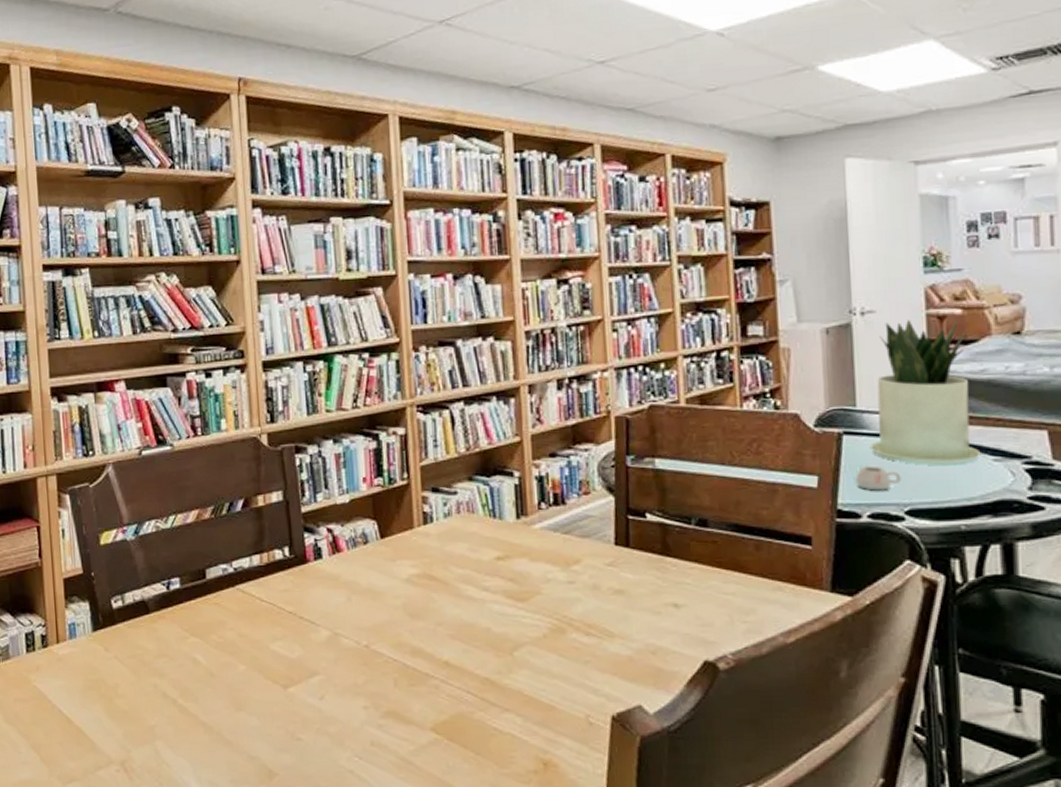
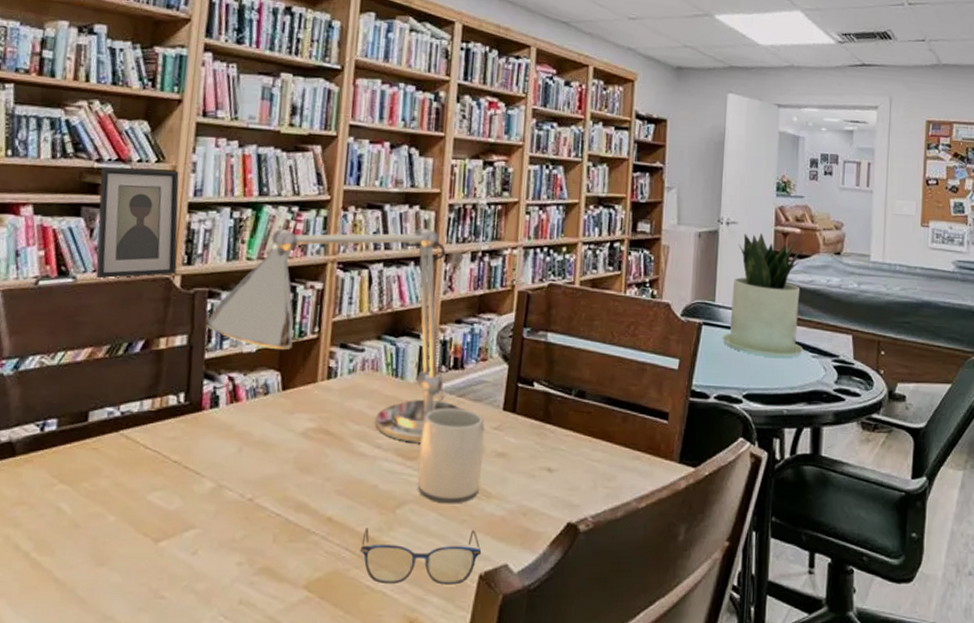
picture frame: none [178,331,262,444] -> present [96,167,179,279]
desk lamp: none [296,359,573,584] -> present [204,227,466,443]
glasses: none [481,670,611,727] -> present [360,528,482,585]
mug: none [528,546,600,644] -> present [417,408,485,503]
cup: present [855,465,901,491] -> none [708,353,743,376]

